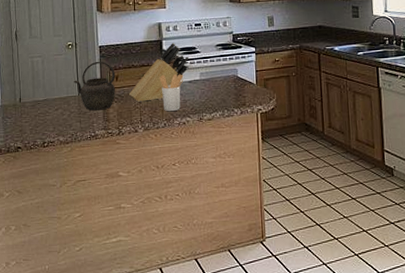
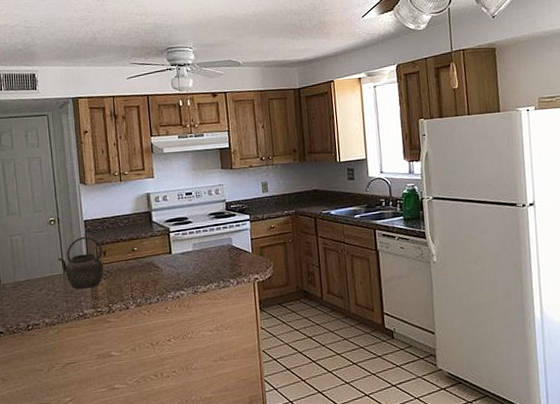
knife block: present [128,43,190,102] -> none [117,213,181,277]
utensil holder: present [159,74,184,112] -> none [150,246,176,286]

